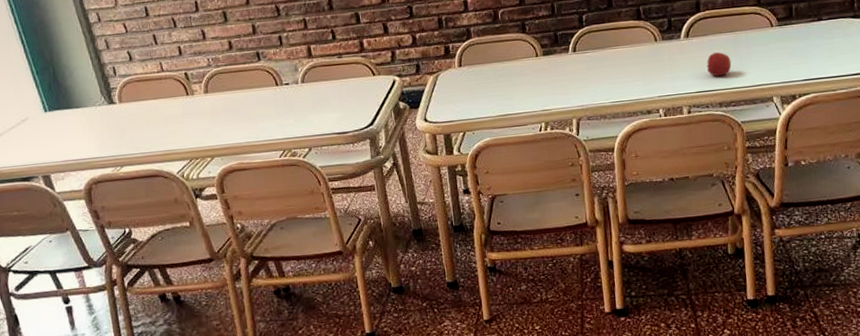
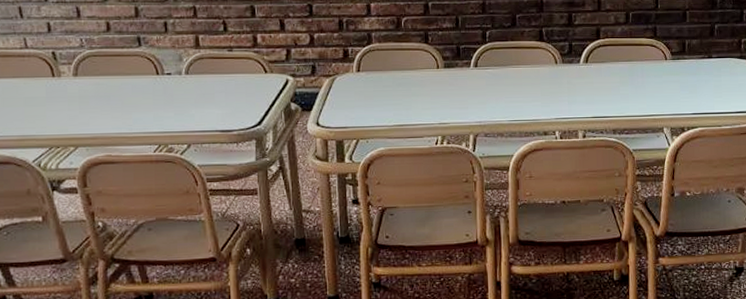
apple: present [706,52,732,77] -> none [603,80,627,104]

